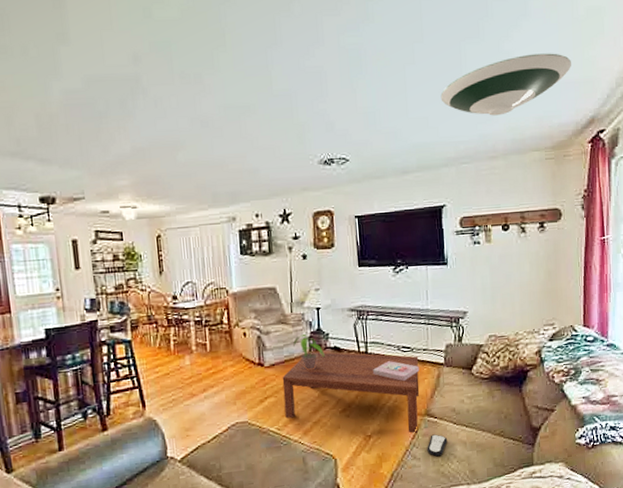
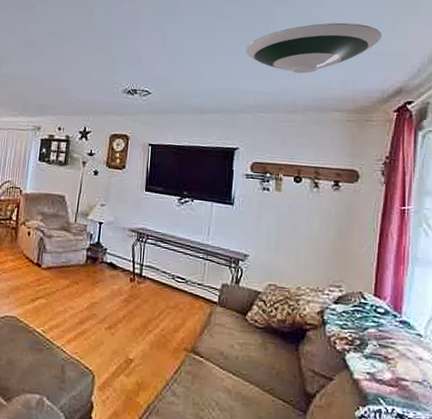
coffee table: present [282,351,420,434] -> none [52,262,192,370]
potted plant: present [293,334,325,370] -> none [72,245,100,280]
decorative box: present [372,361,420,382] -> none [143,288,192,312]
remote control: present [427,434,448,457] -> none [188,374,212,399]

